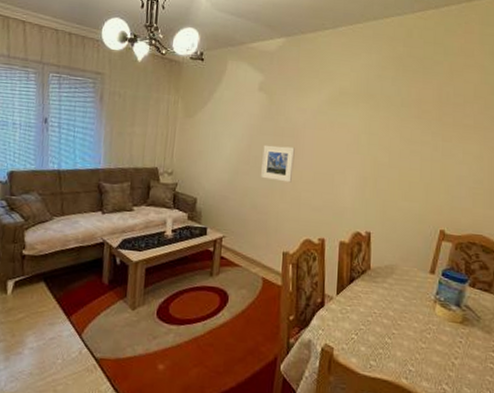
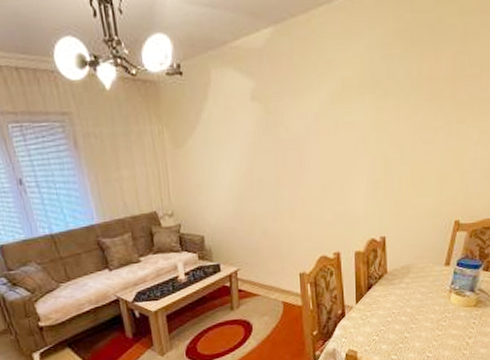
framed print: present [261,145,295,183] -> none [265,161,301,202]

